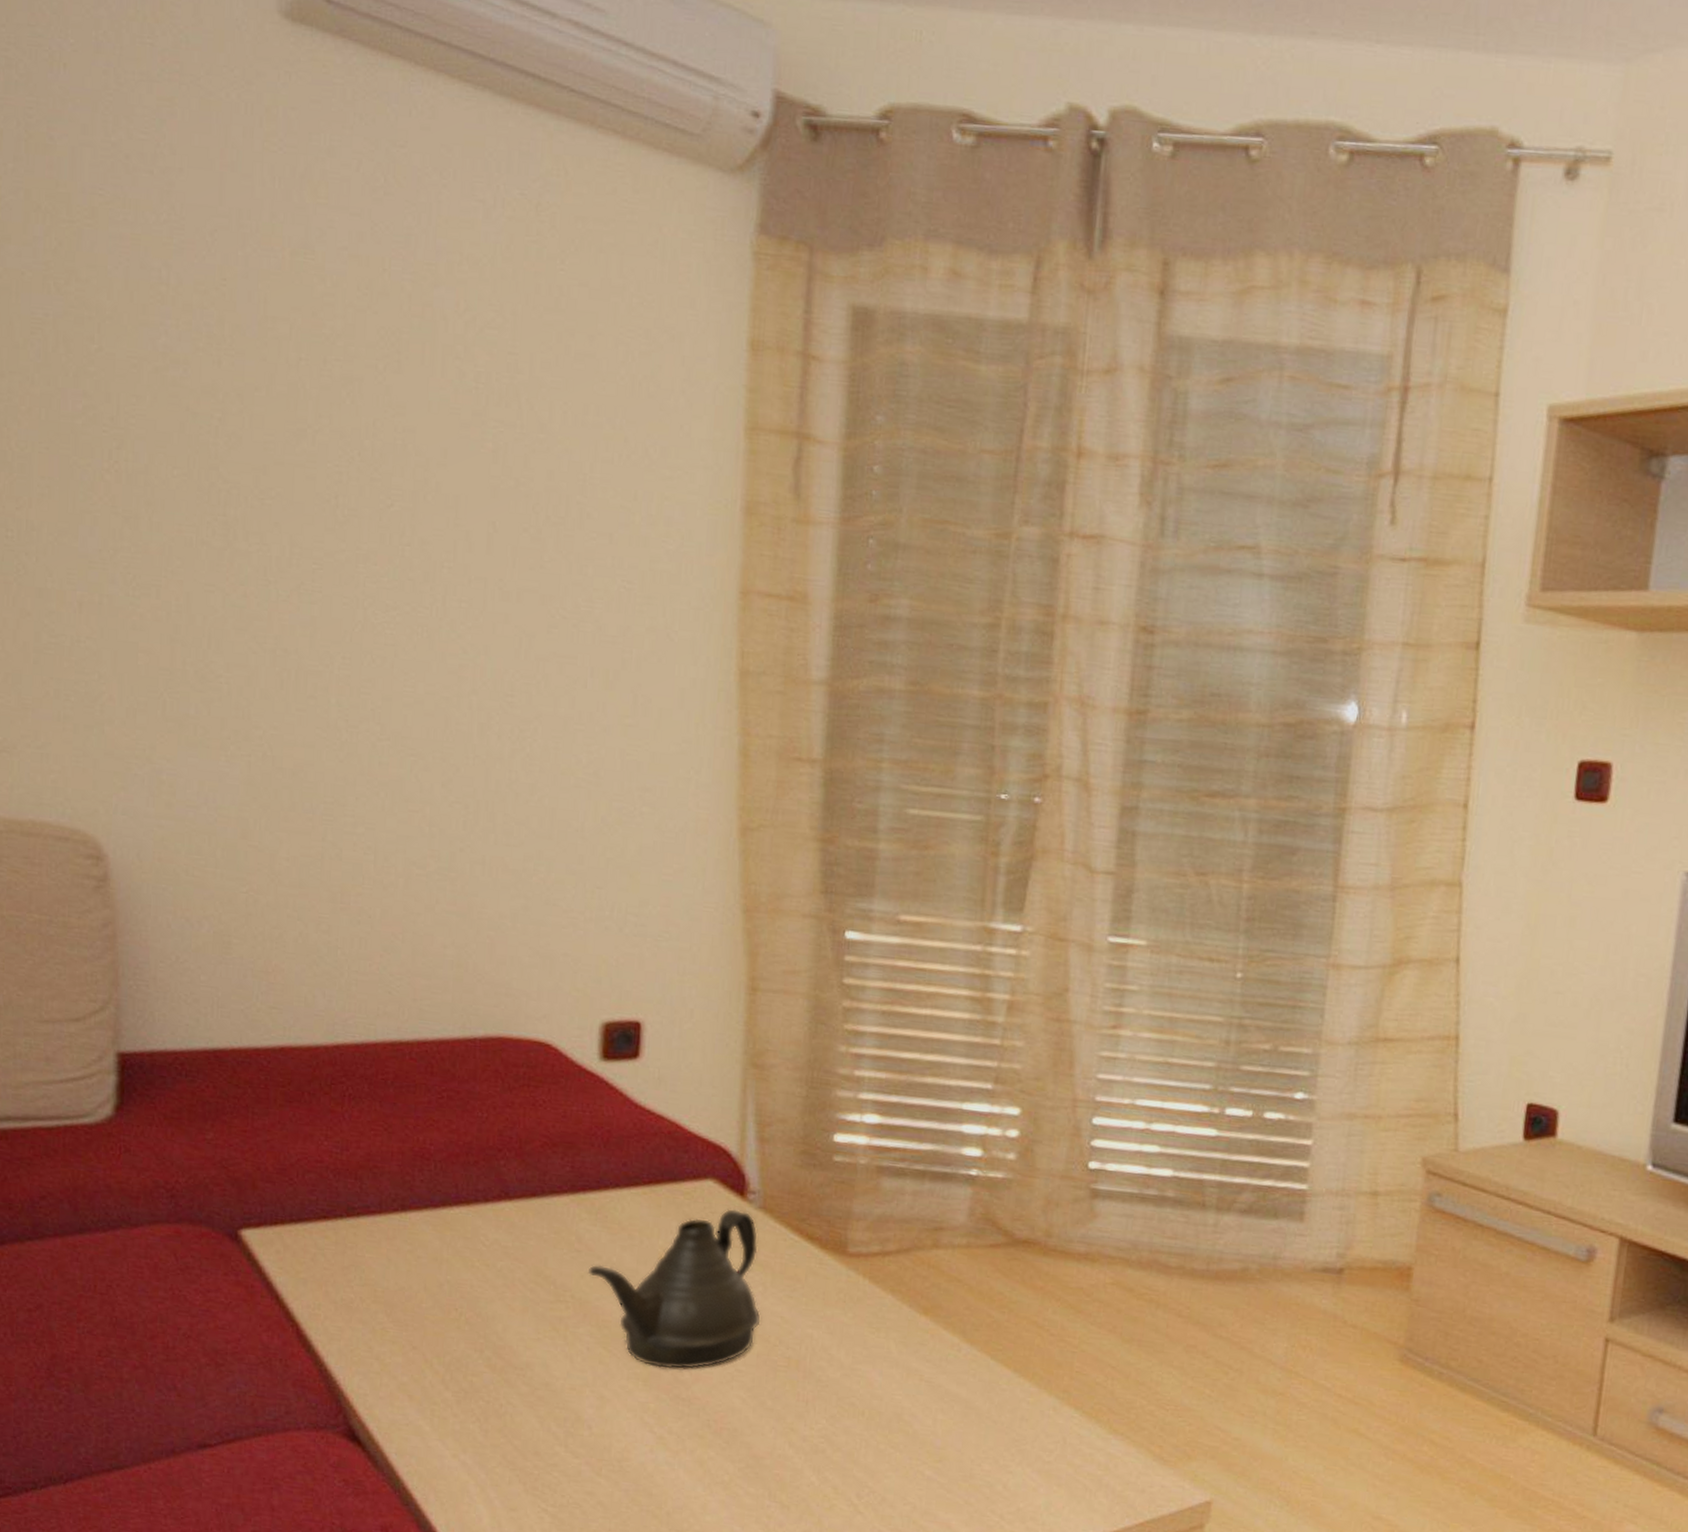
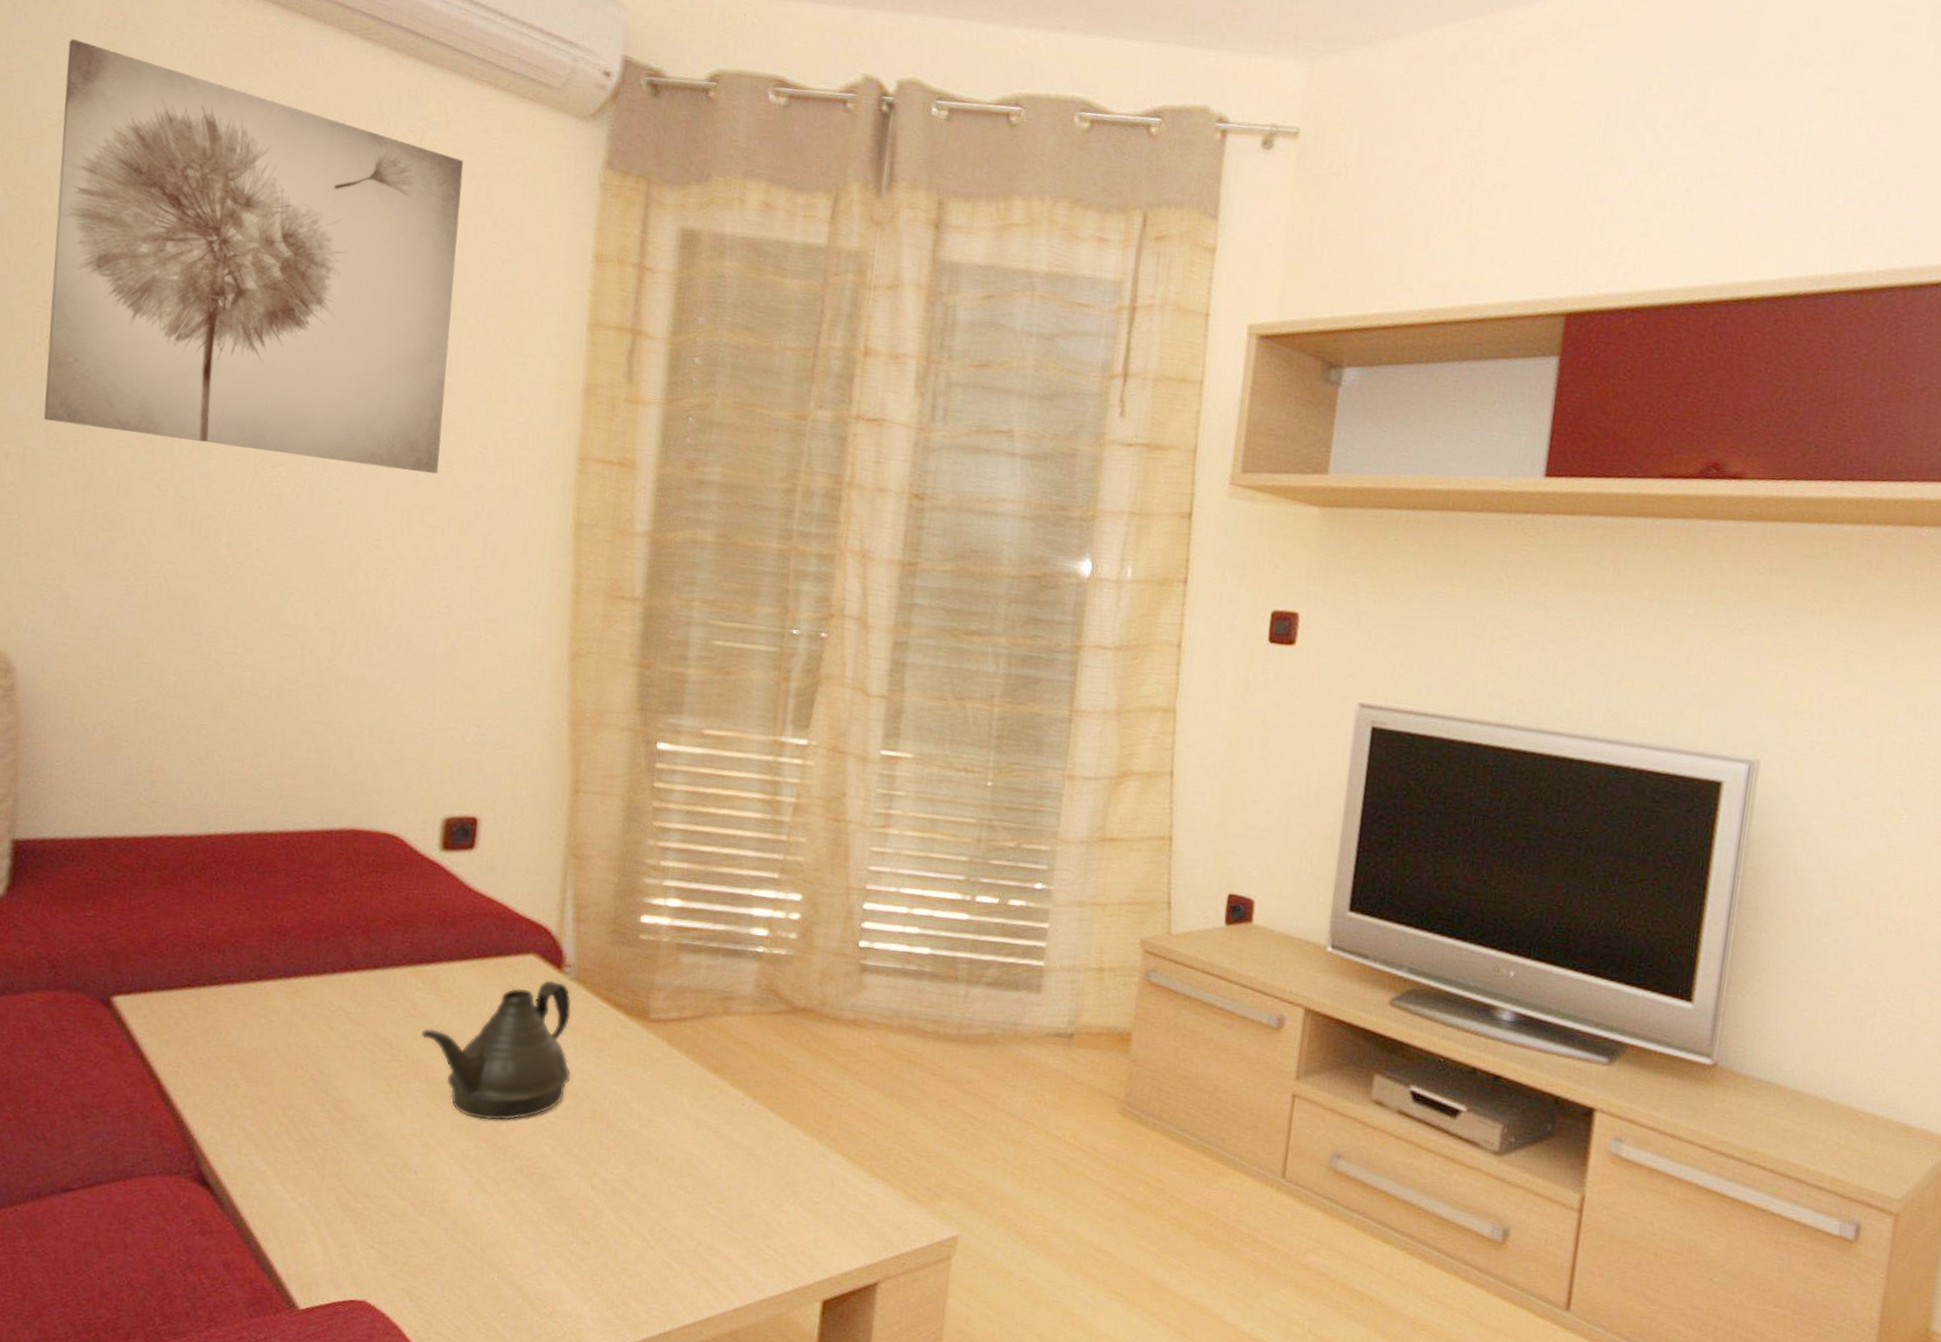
wall art: none [117,94,589,616] -> present [43,38,464,474]

